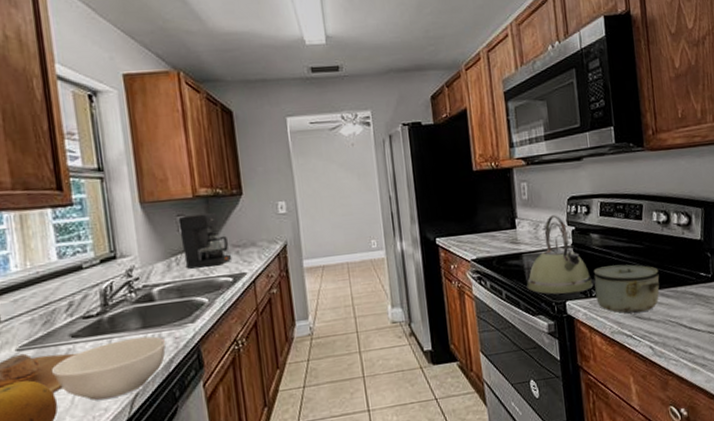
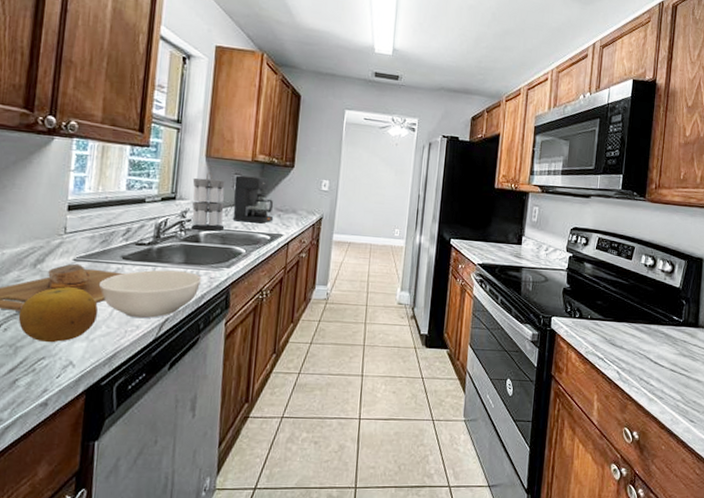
spice rack: none [130,218,179,288] -> present [190,171,225,231]
kettle: present [527,215,594,295] -> none [520,240,579,312]
cooking pot: present [593,264,660,314] -> none [578,293,638,340]

